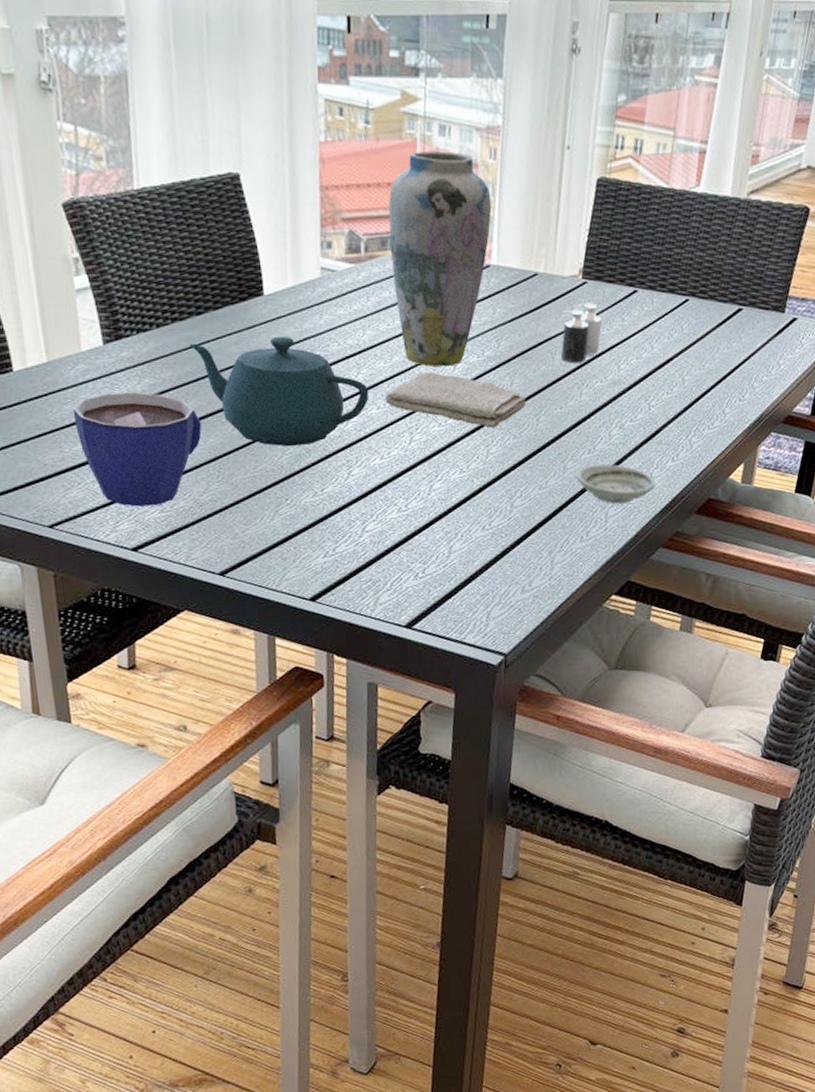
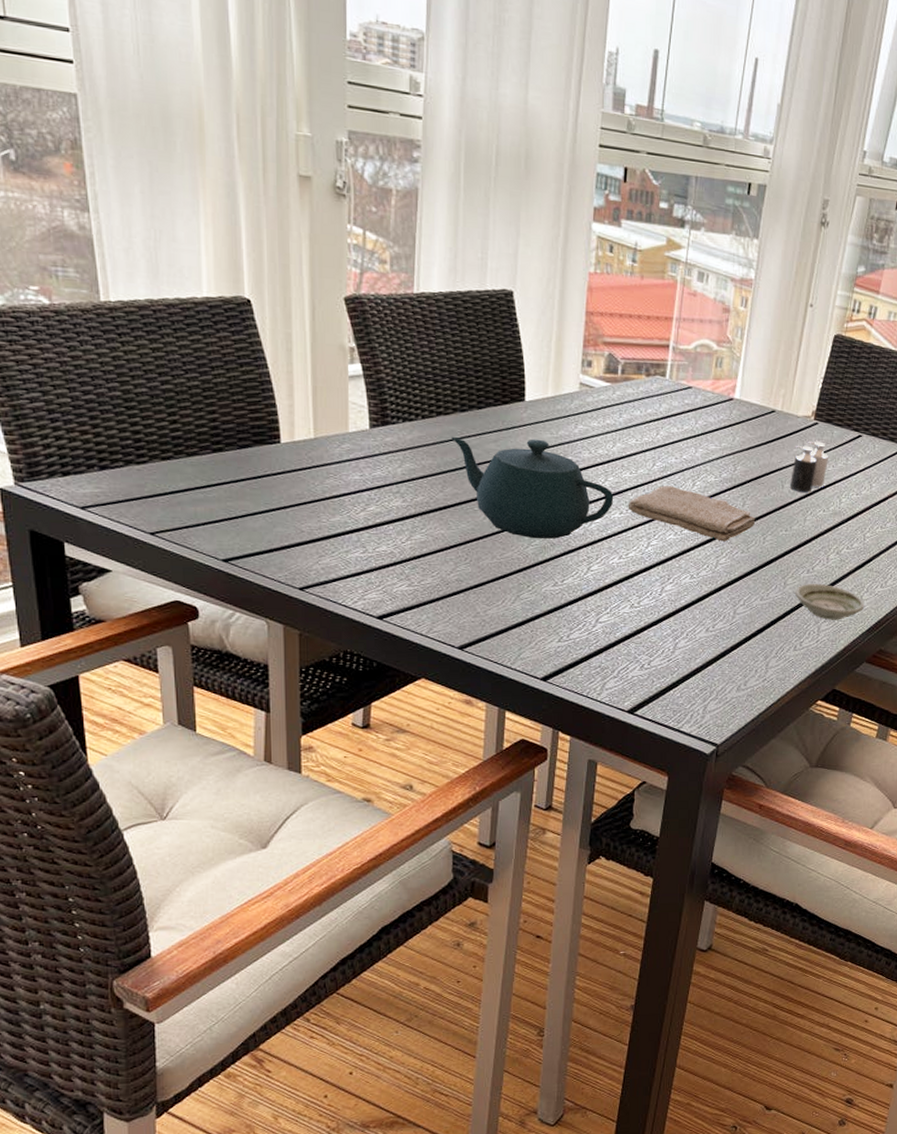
cup: present [72,392,202,507] -> none [334,472,456,580]
vase: present [388,151,492,367] -> none [645,292,739,483]

